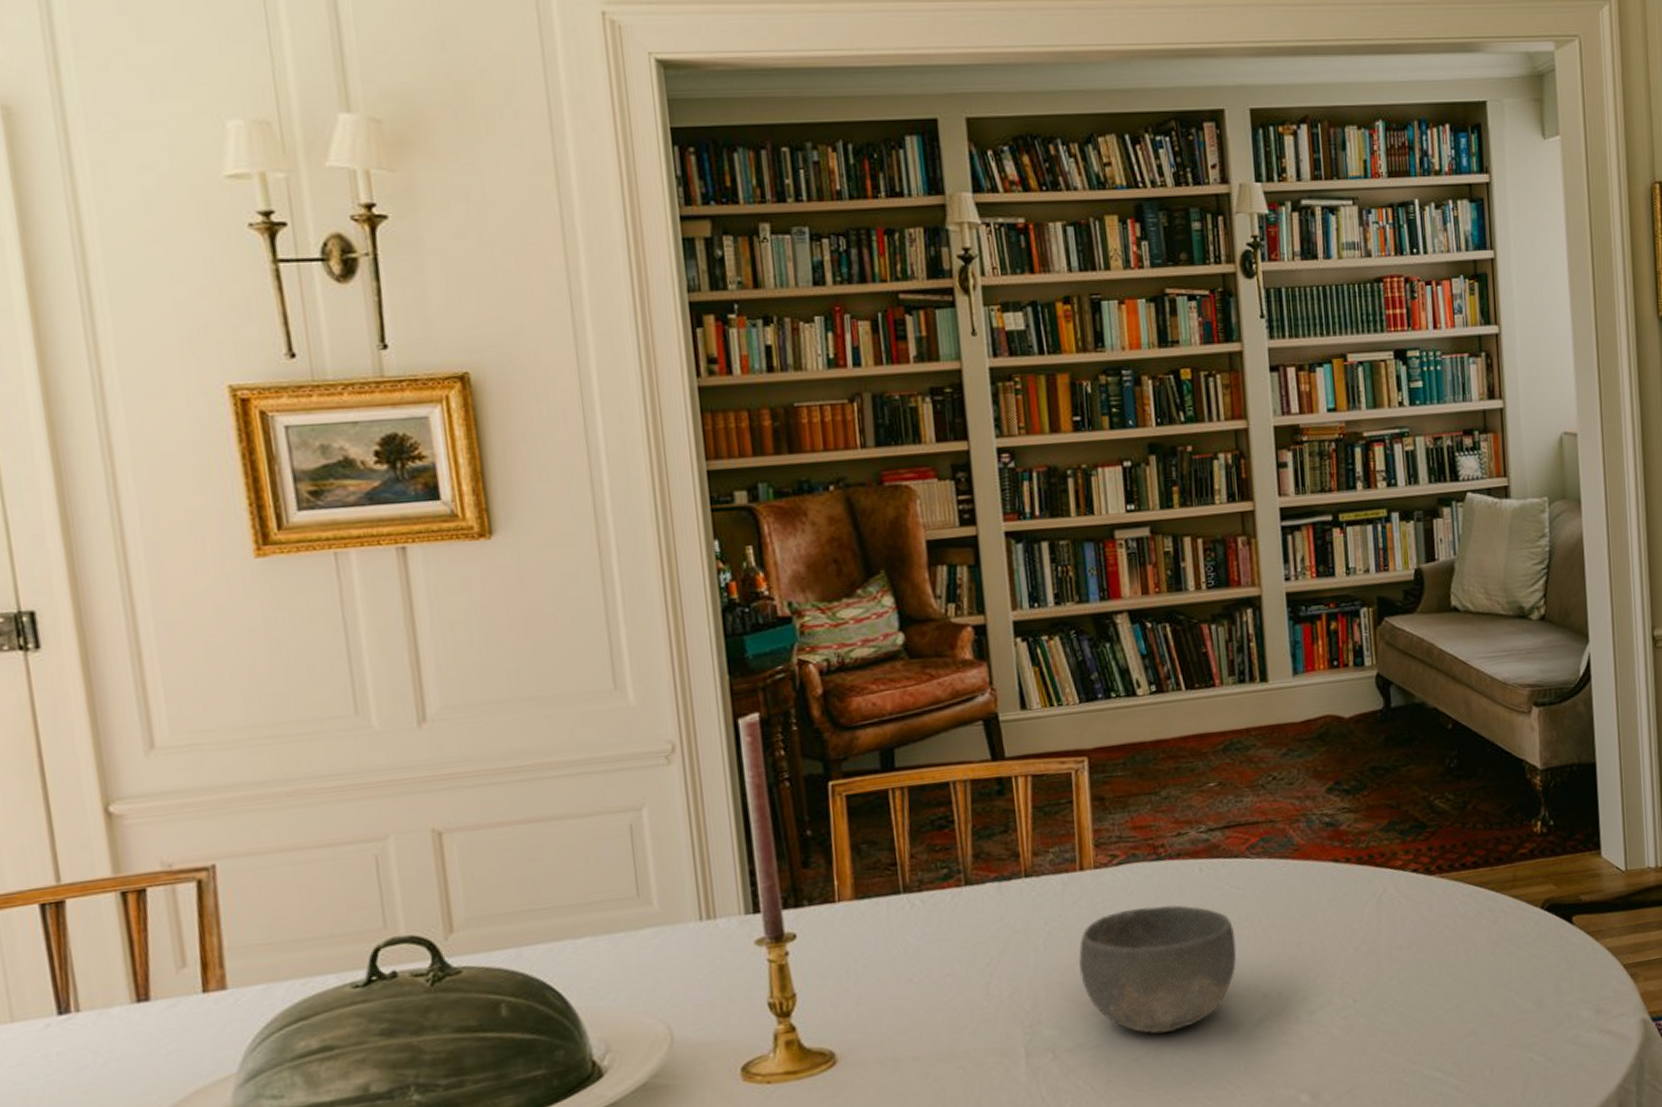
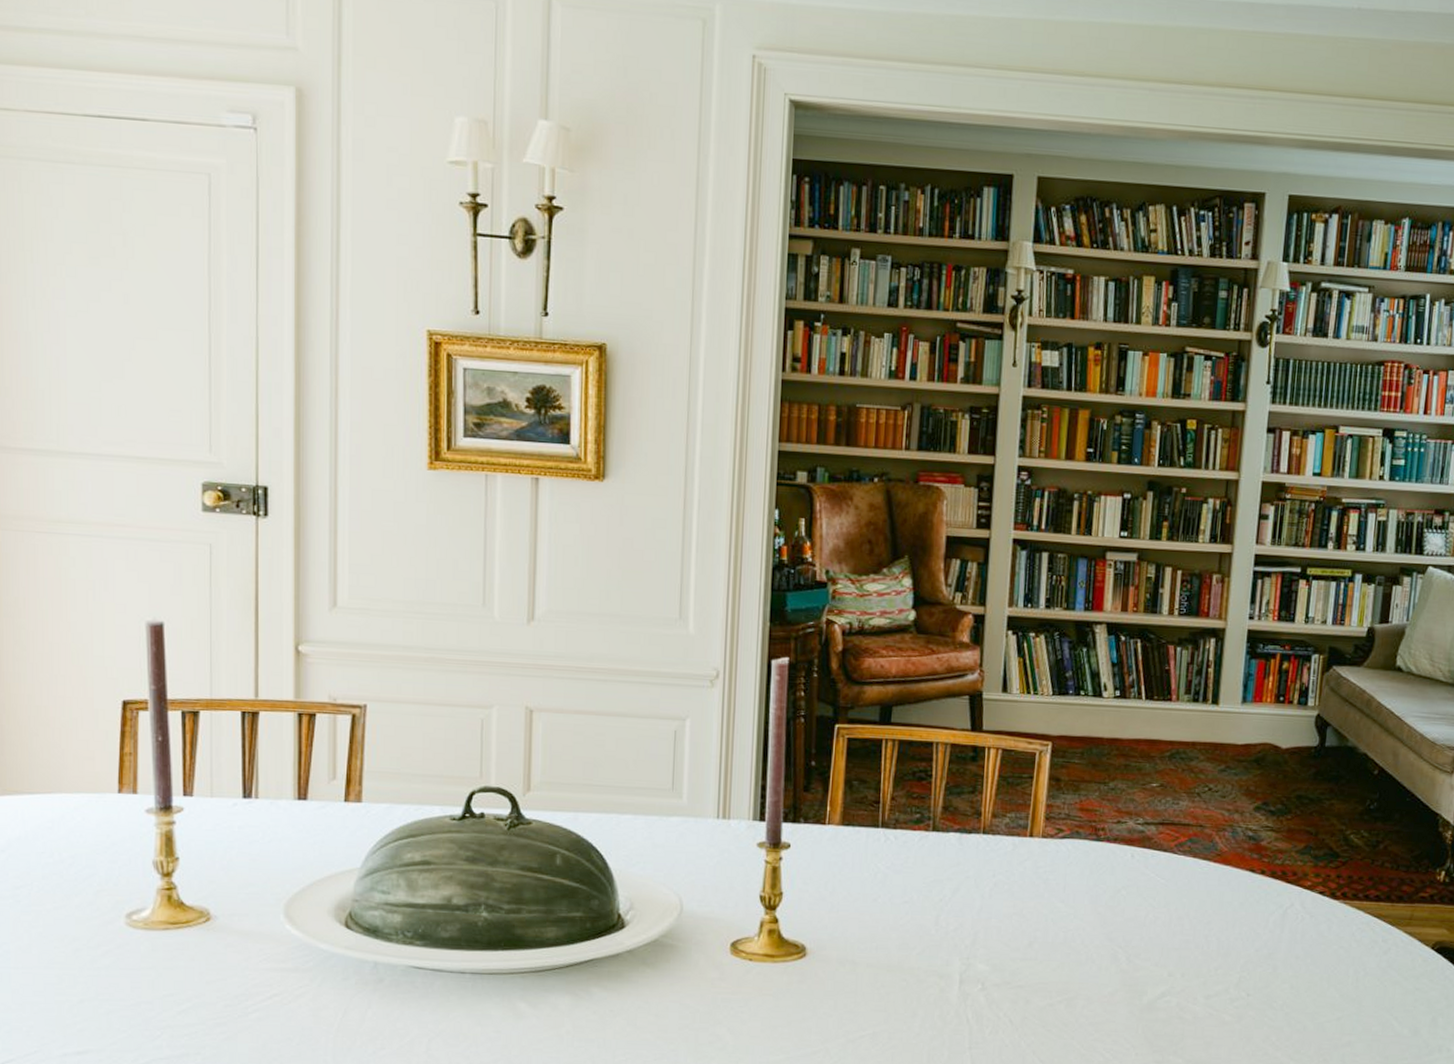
bowl: present [1078,904,1237,1034] -> none [1015,878,1154,988]

